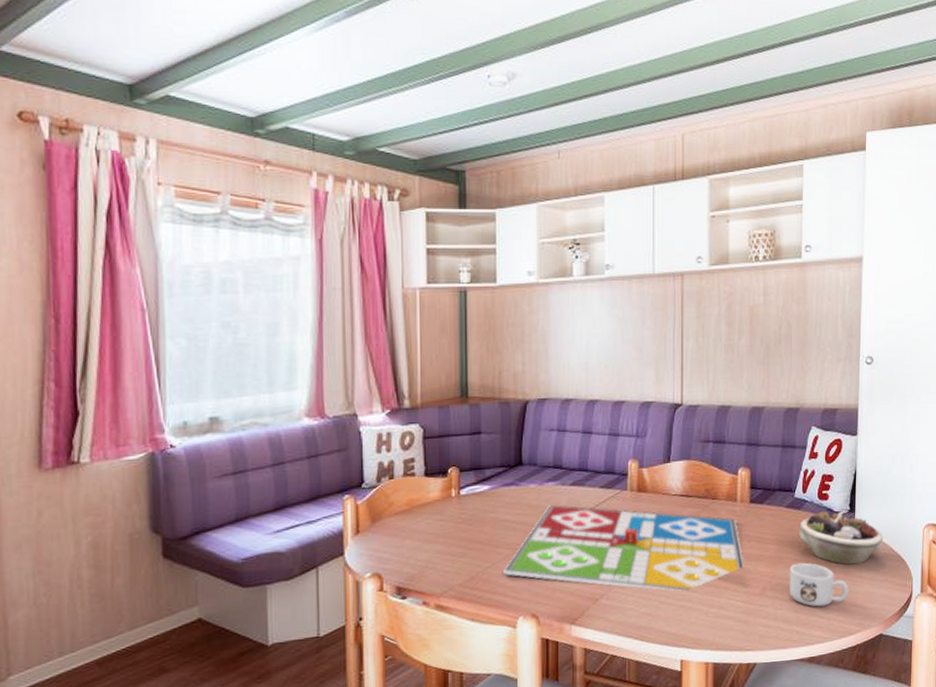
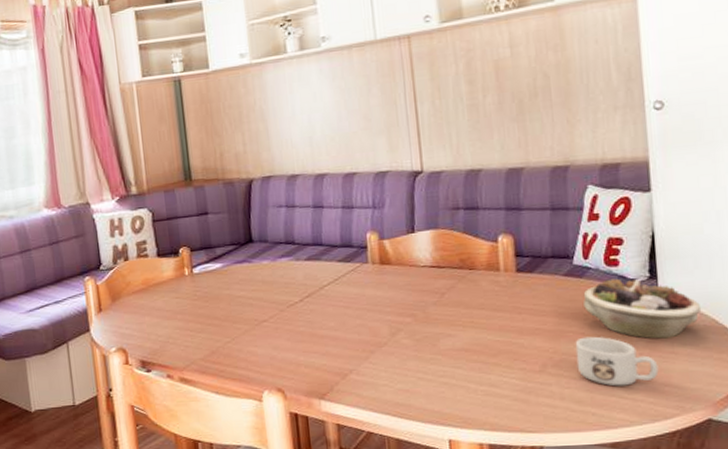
gameboard: present [503,504,744,592] -> none [243,279,516,368]

